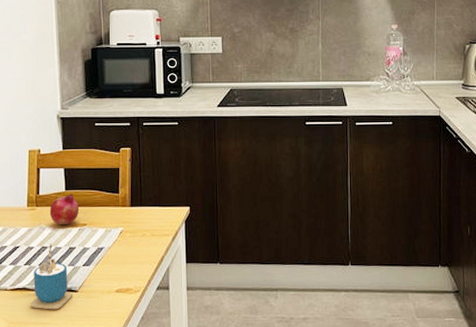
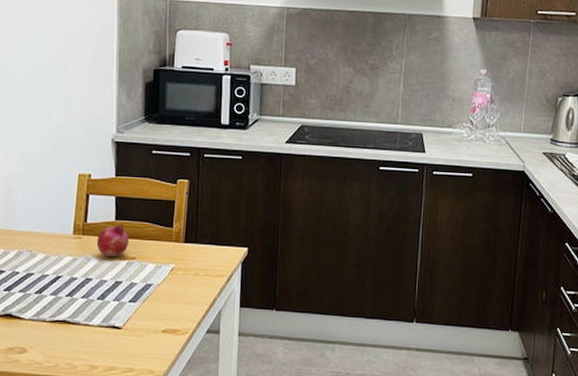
cup: present [30,243,72,310] -> none [69,275,116,346]

